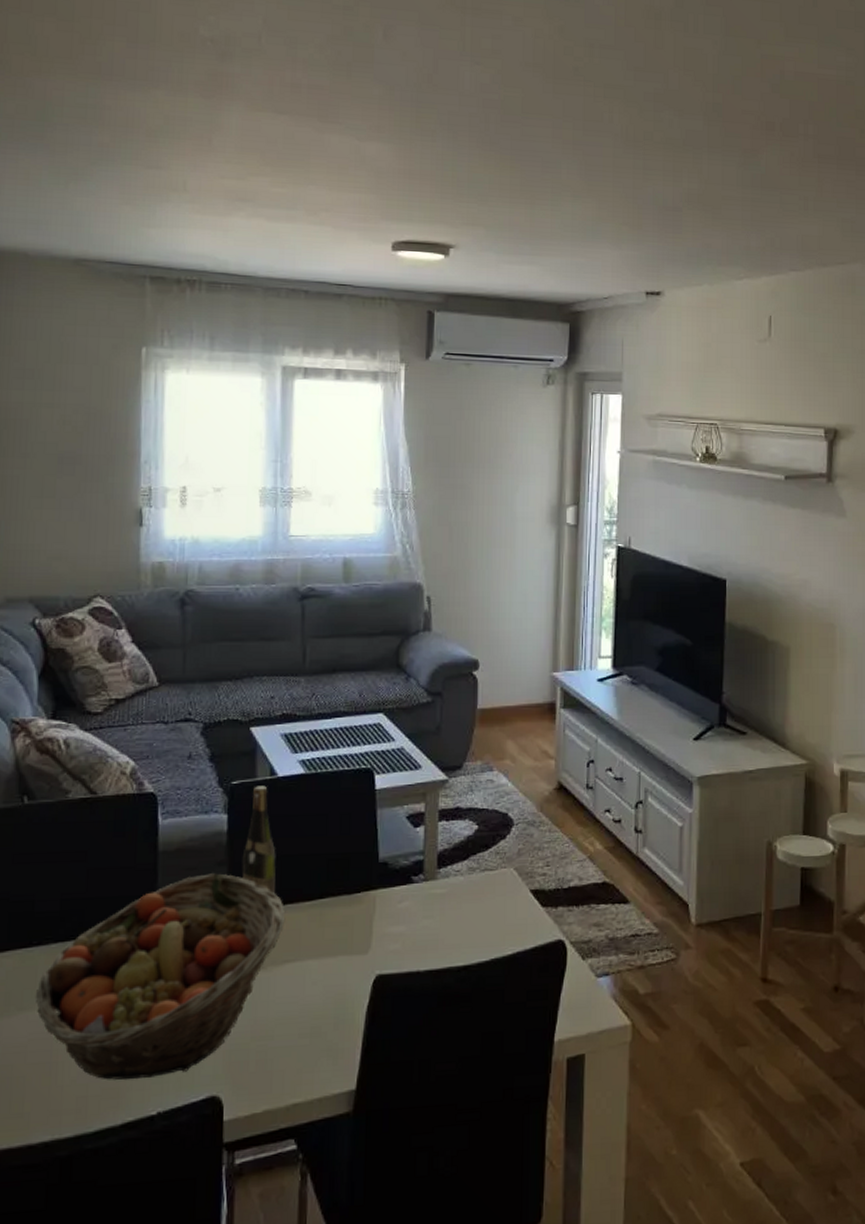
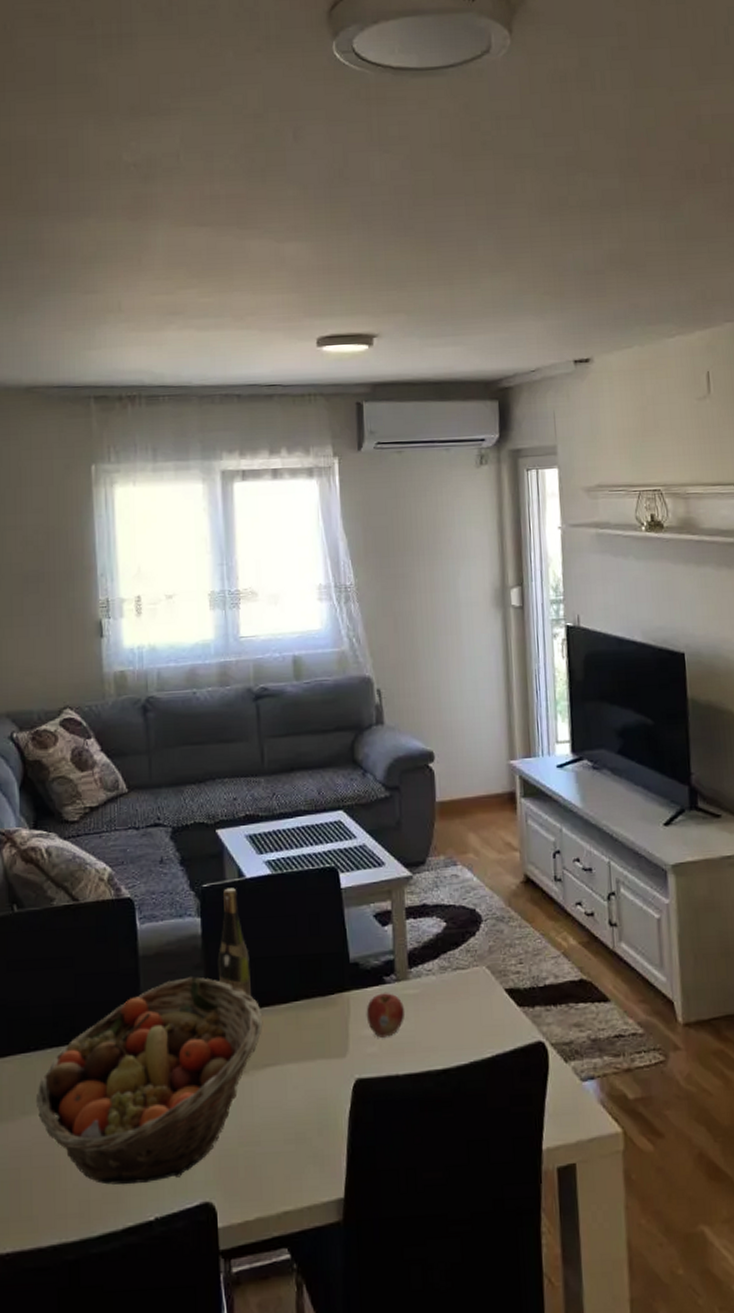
fruit: none [391,891,431,935] -> present [366,992,406,1038]

